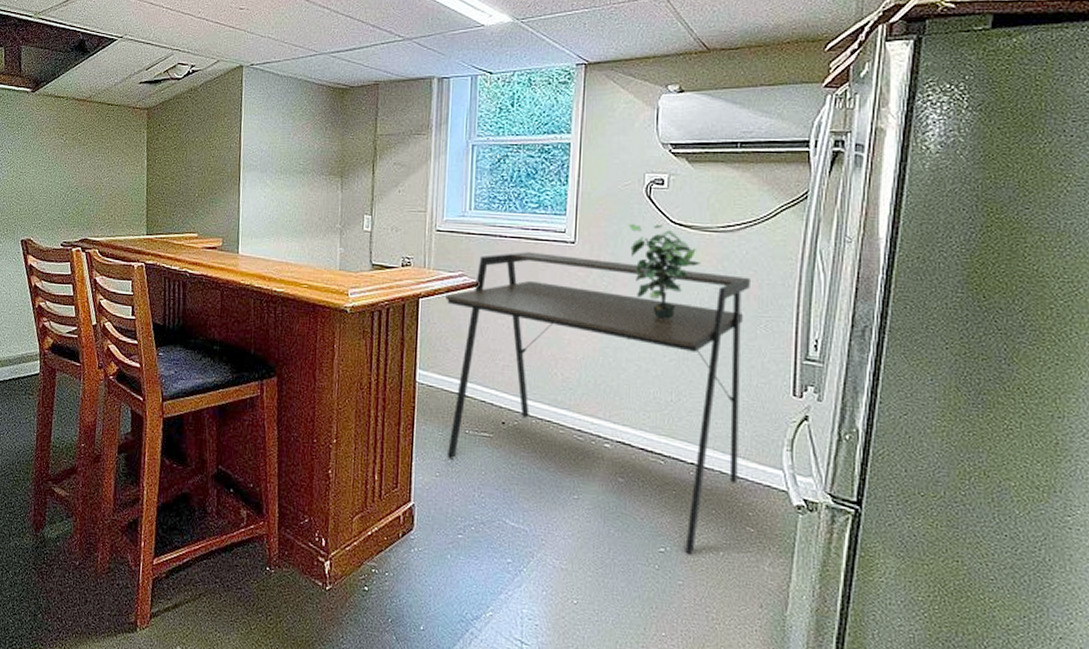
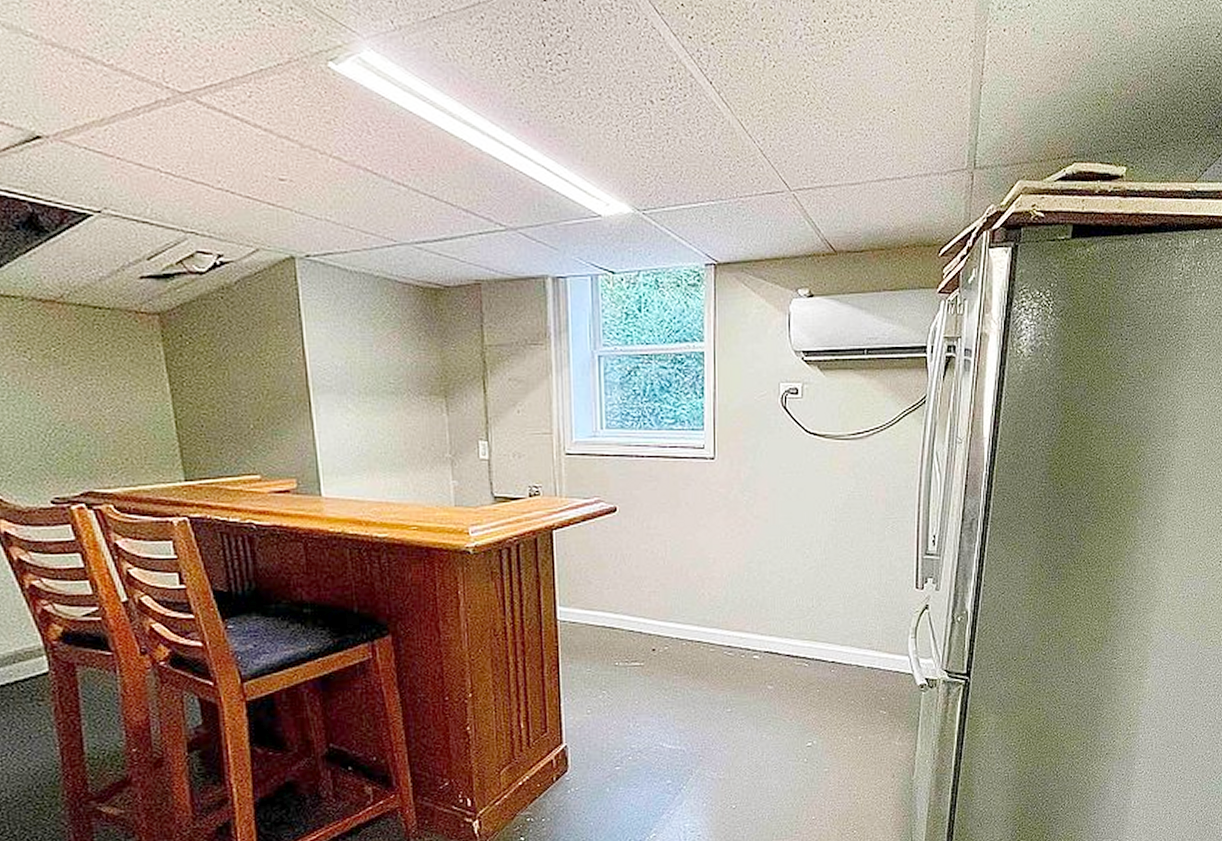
desk: present [445,252,750,553] -> none [582,471,878,743]
potted plant: present [628,223,701,319] -> none [766,434,835,529]

